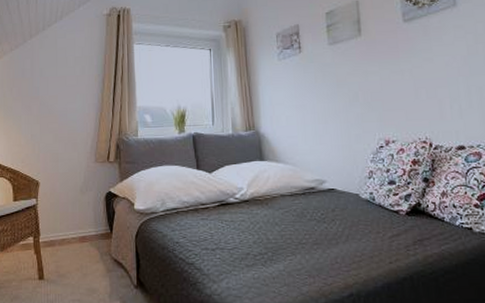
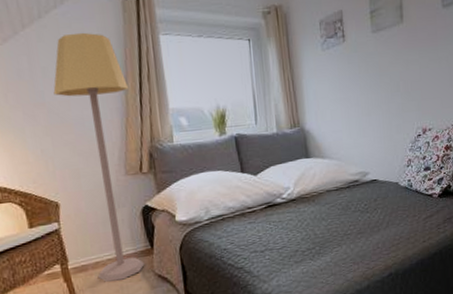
lamp: none [46,41,104,259] -> present [53,32,145,282]

